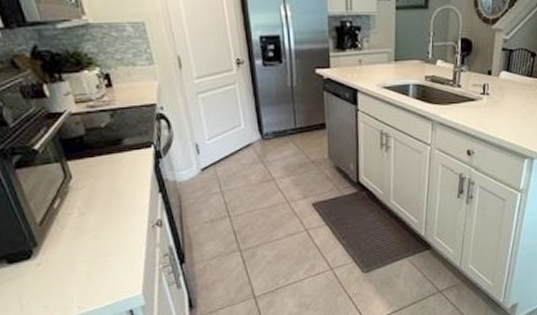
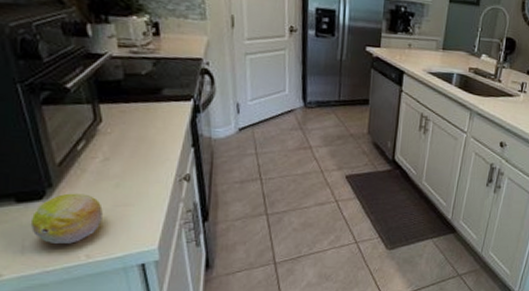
fruit: none [24,249,87,299] -> present [31,193,103,244]

